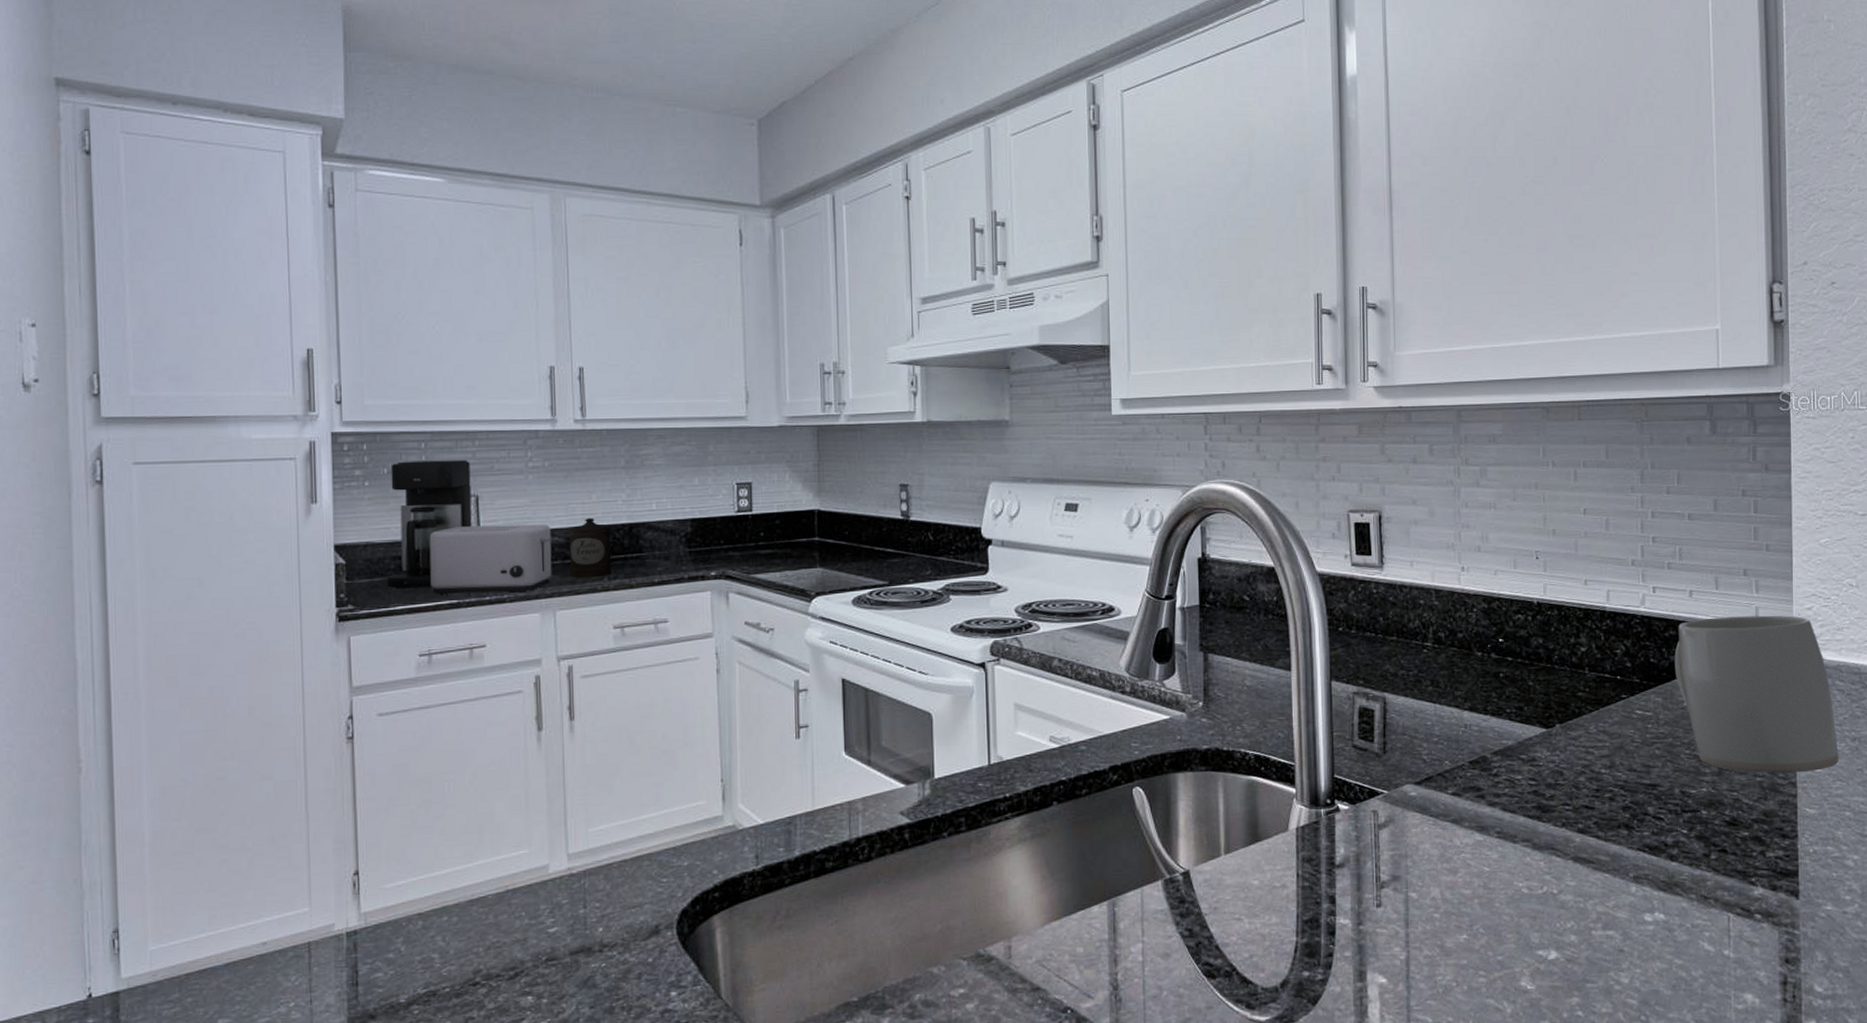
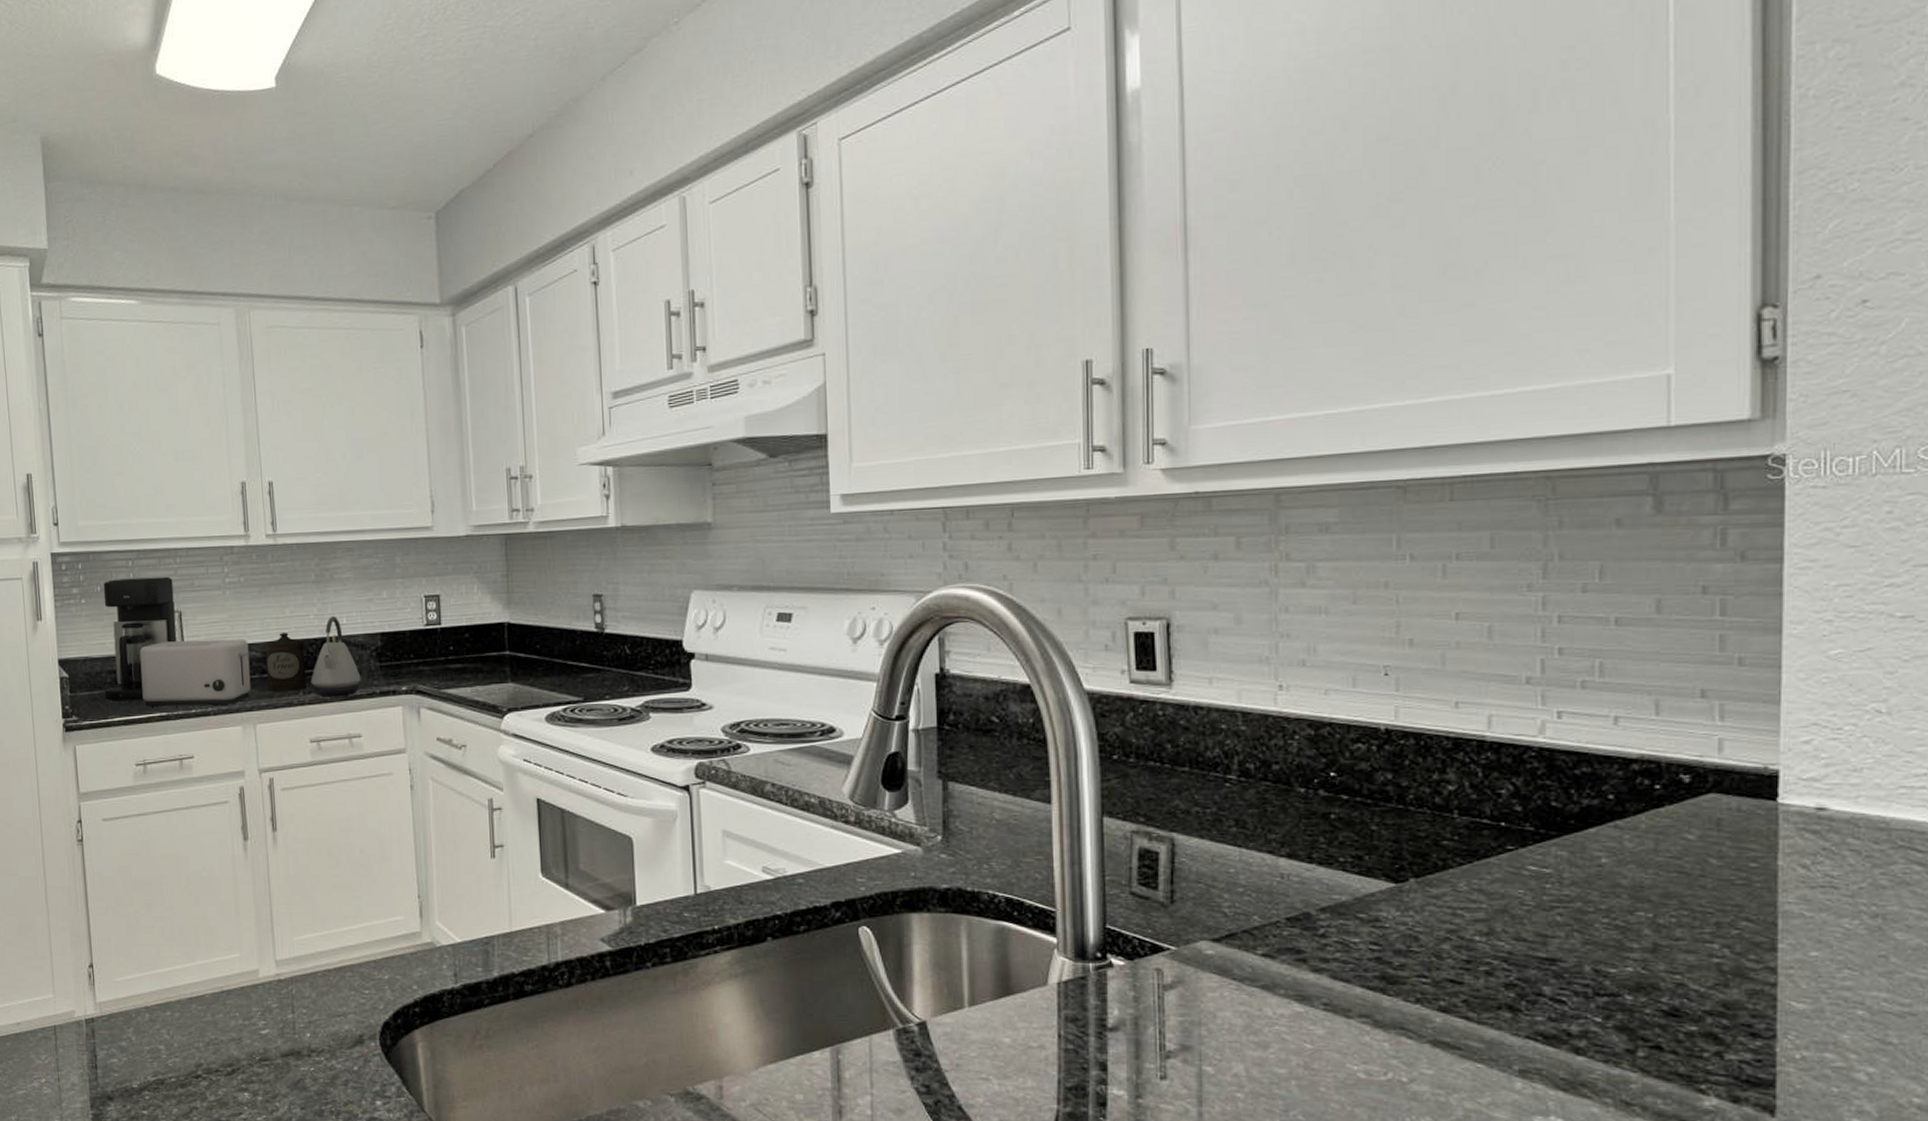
kettle: none [616,502,669,583] -> present [311,616,361,697]
mug: present [1674,615,1839,773] -> none [1588,750,1848,954]

